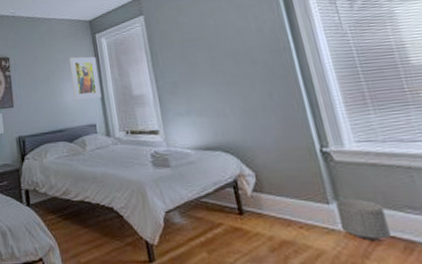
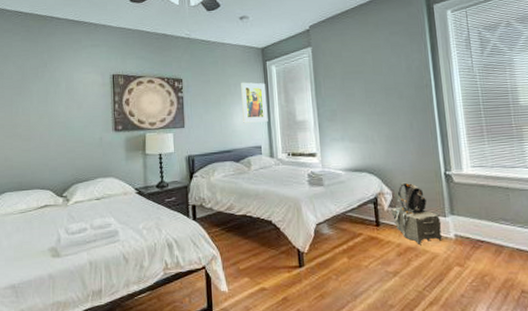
backpack: none [255,162,327,238] -> present [391,182,442,244]
planter: present [334,199,391,240] -> none [450,213,487,245]

